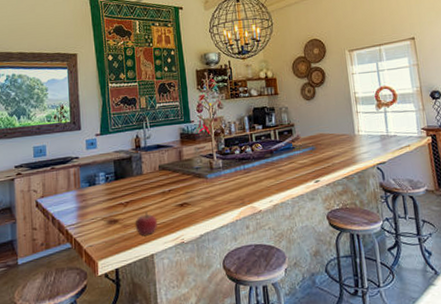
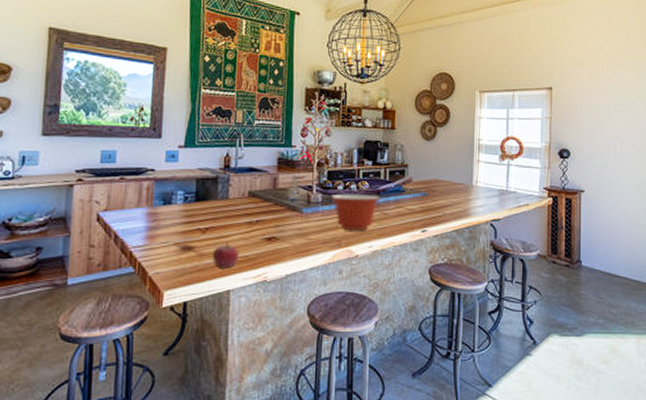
mixing bowl: none [230,155,274,189] -> present [331,194,381,231]

